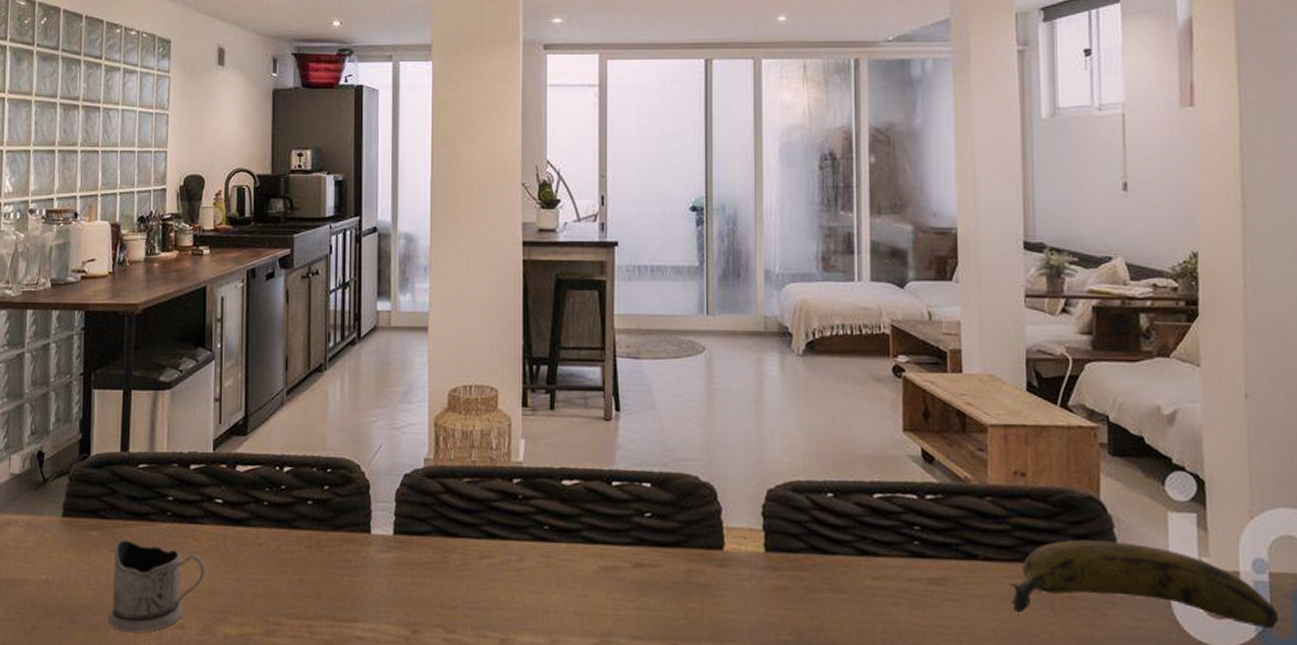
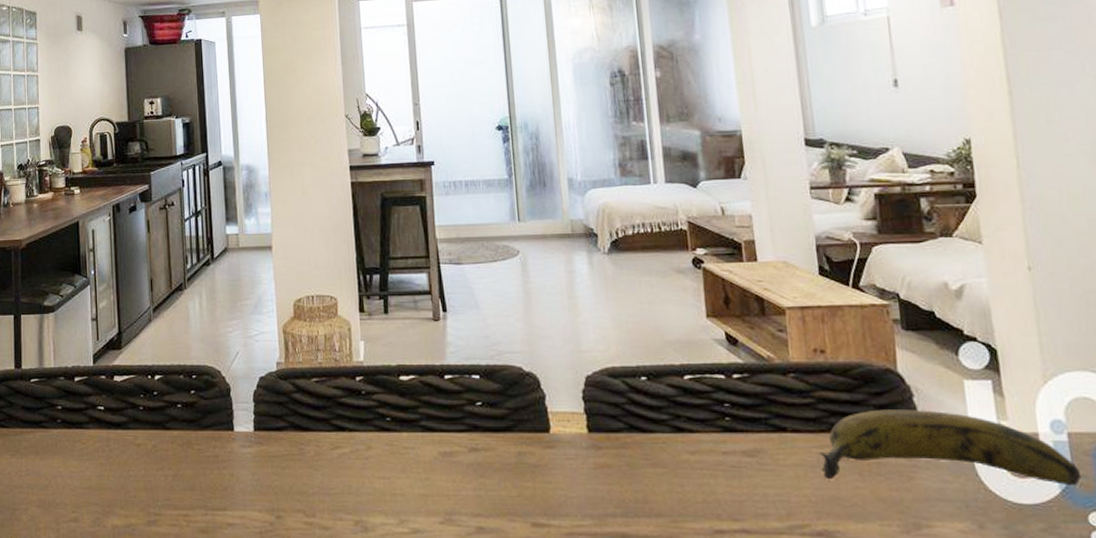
tea glass holder: present [109,539,206,633] -> none [13,445,93,527]

